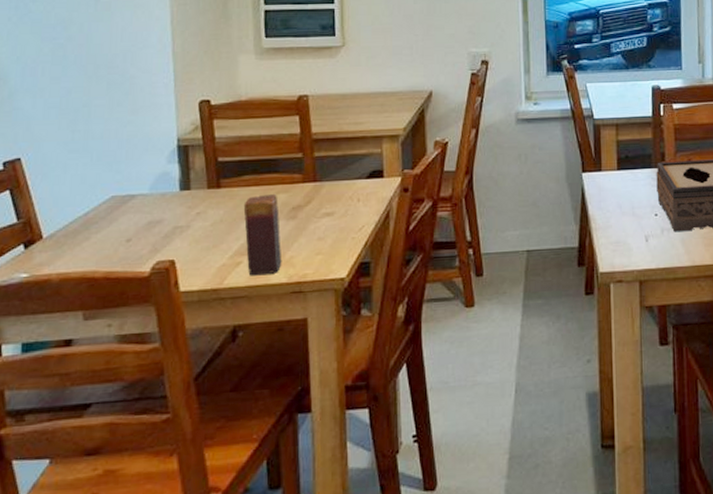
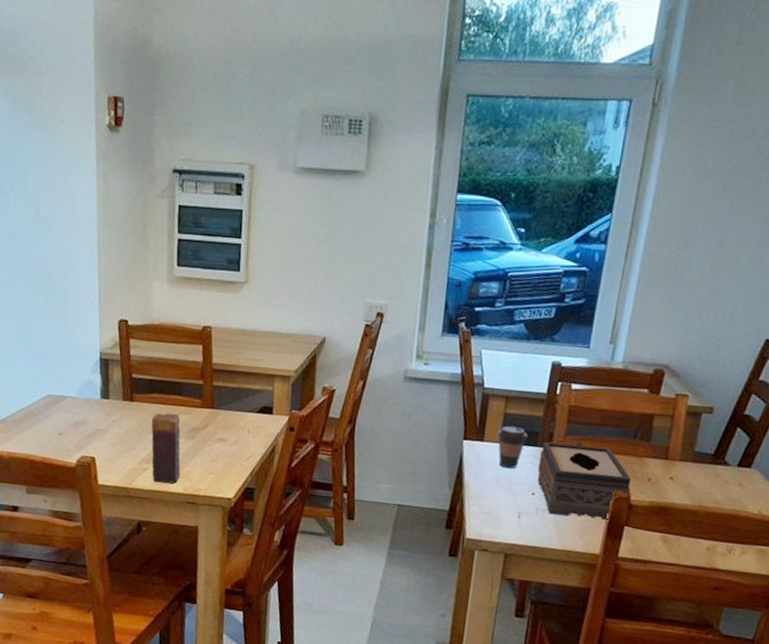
coffee cup: none [613,151,642,193] -> present [497,425,528,468]

